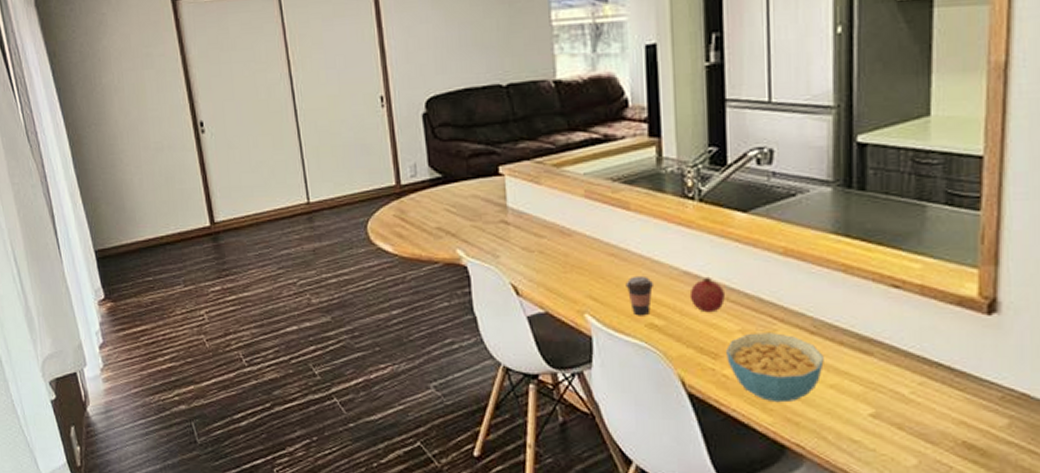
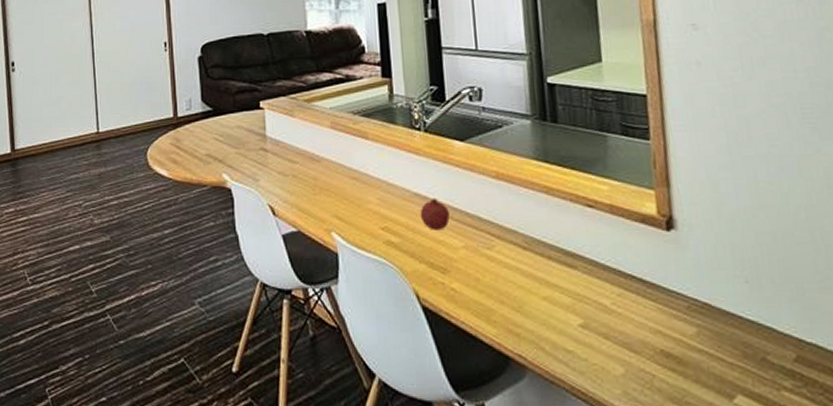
coffee cup: present [625,275,655,316] -> none [366,197,390,234]
cereal bowl: present [726,333,824,403] -> none [453,249,537,315]

